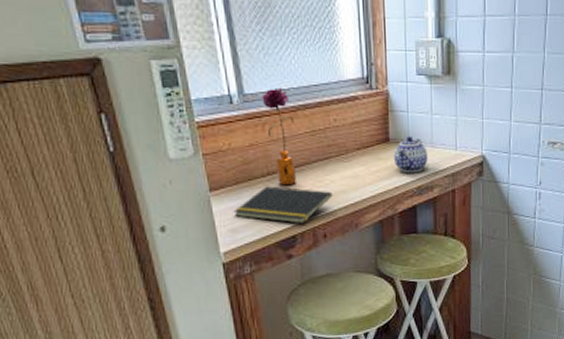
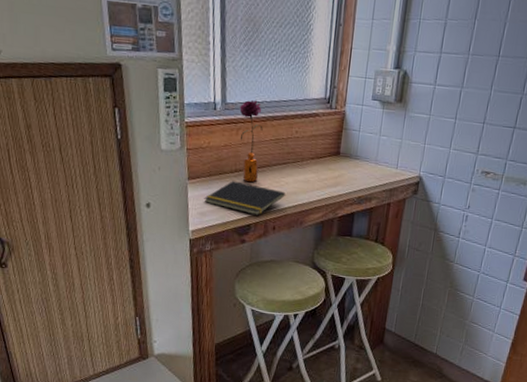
teapot: present [393,136,428,173] -> none [341,152,372,185]

